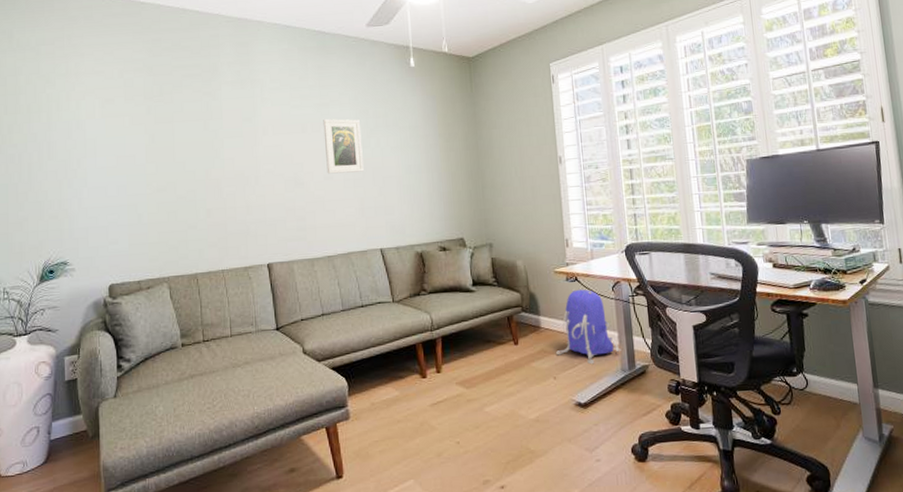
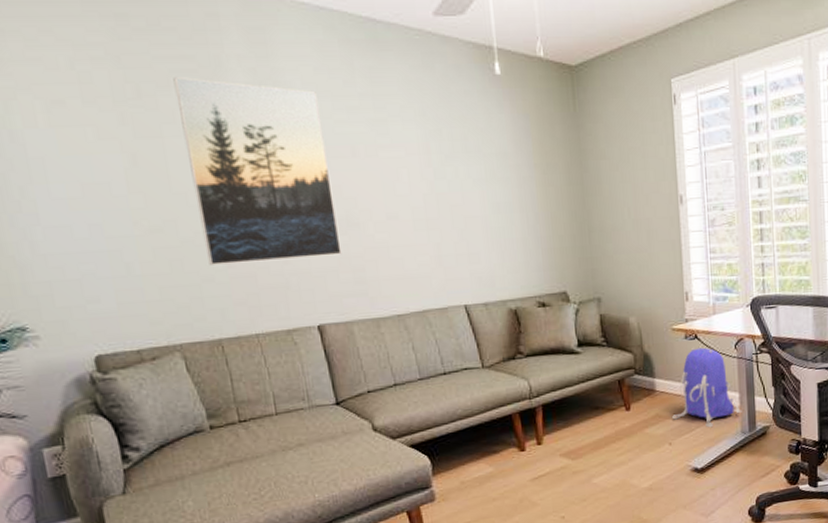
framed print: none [185,79,289,216] -> present [173,77,342,265]
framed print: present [323,118,364,174] -> none [380,139,439,212]

